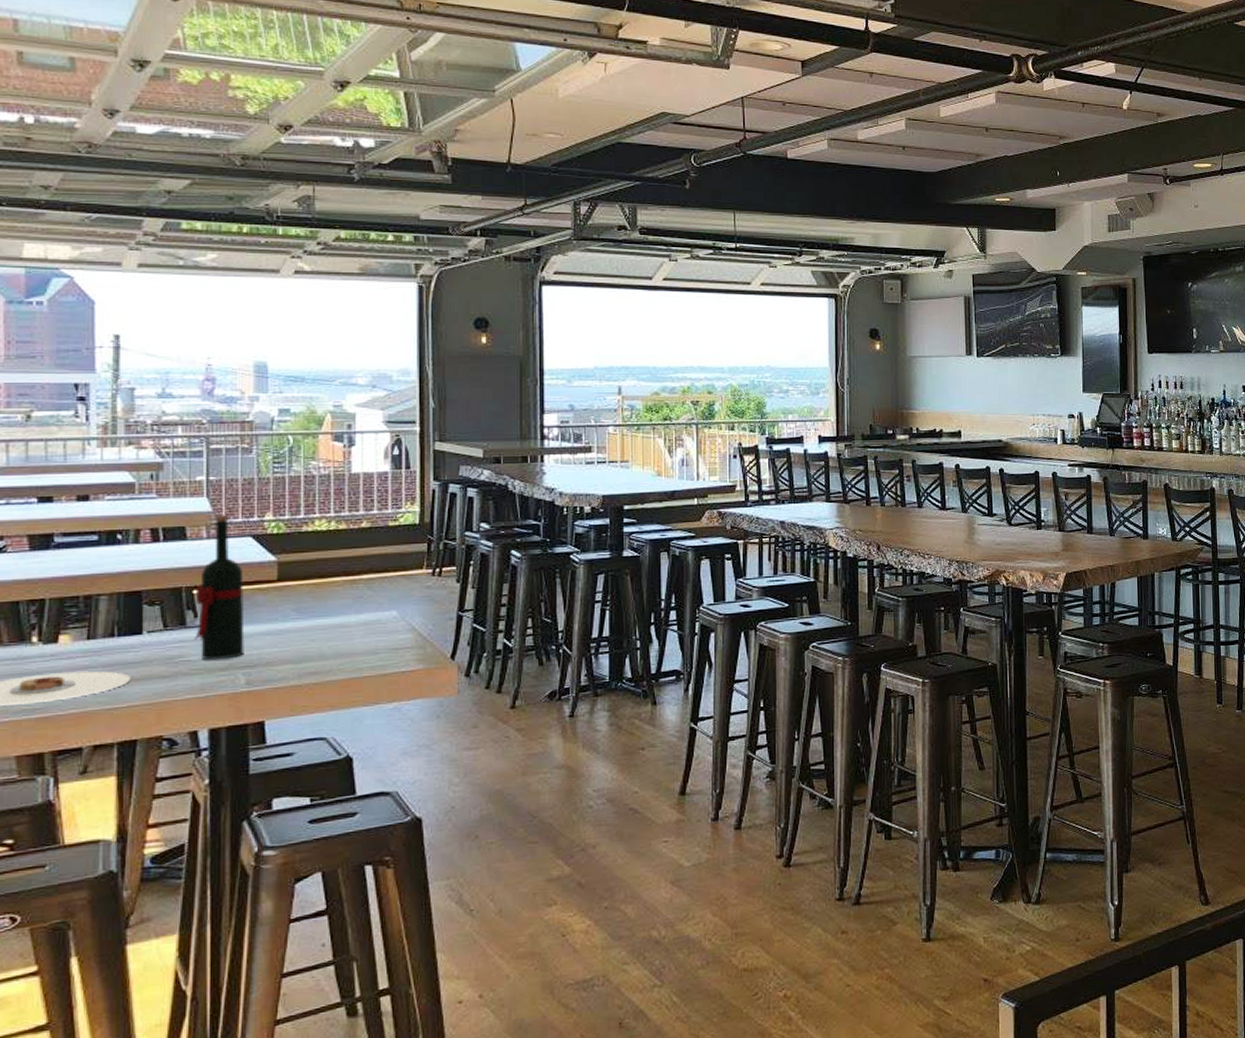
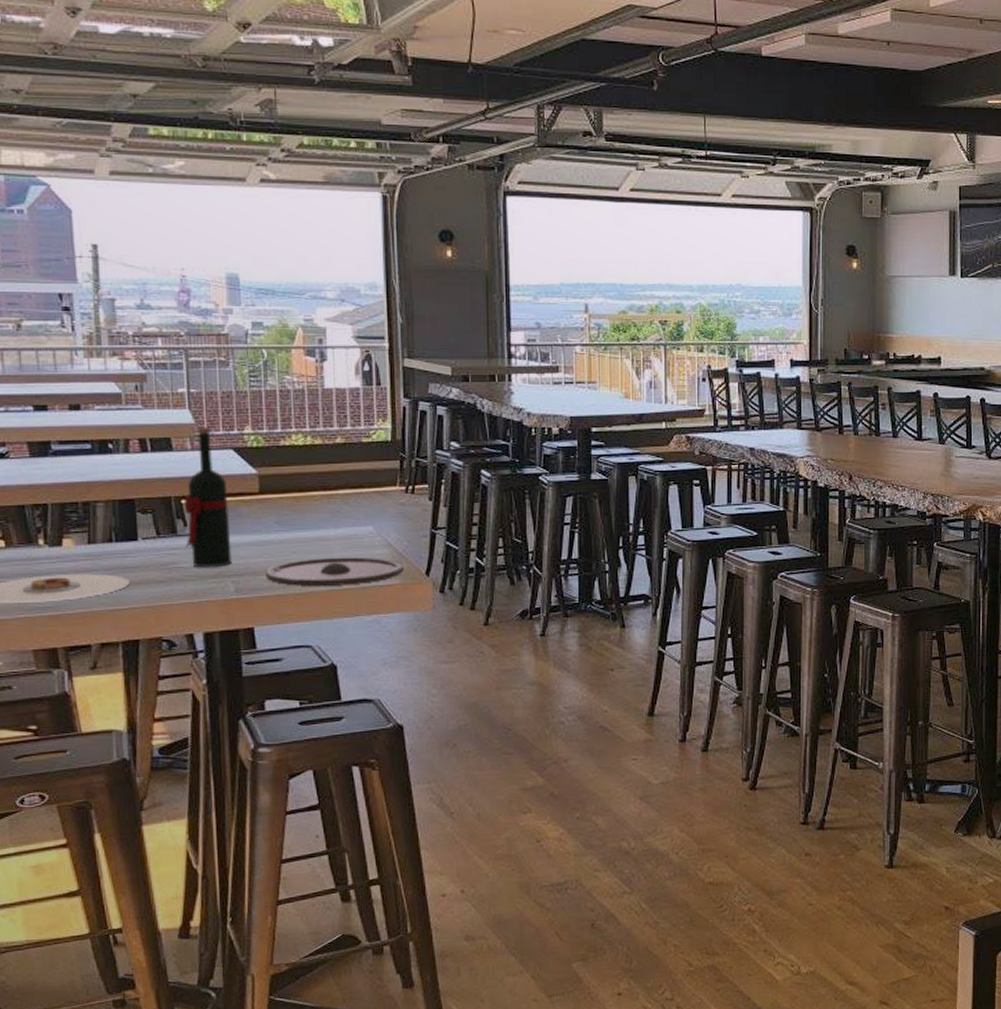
plate: none [280,643,428,676] -> present [265,557,404,586]

